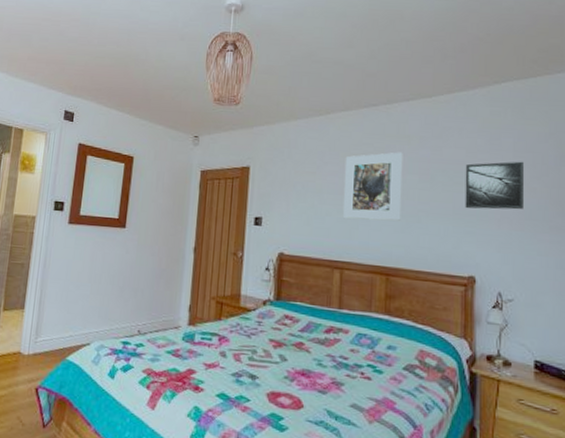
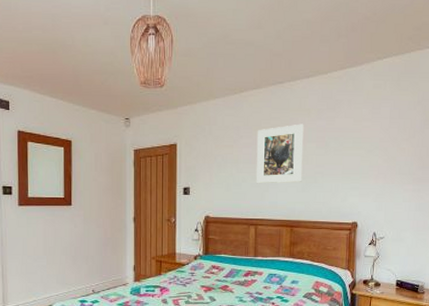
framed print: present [465,161,525,210] -> none [351,126,398,169]

